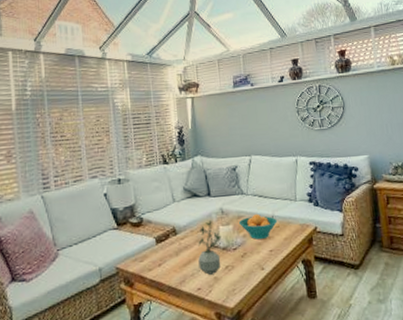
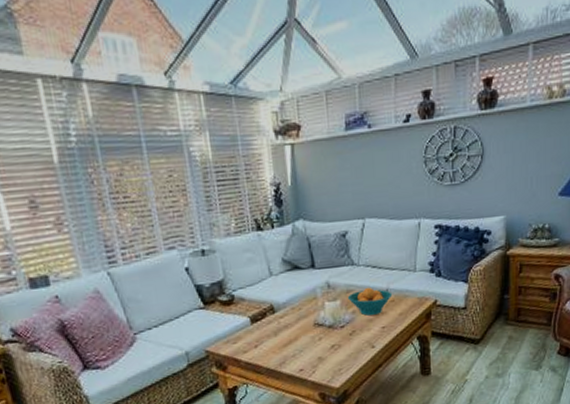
potted plant: present [198,220,223,275] -> none [300,296,329,355]

